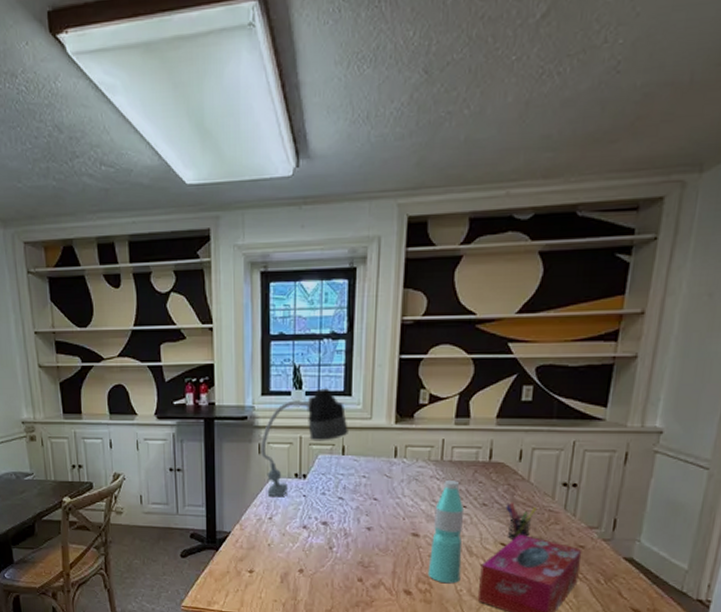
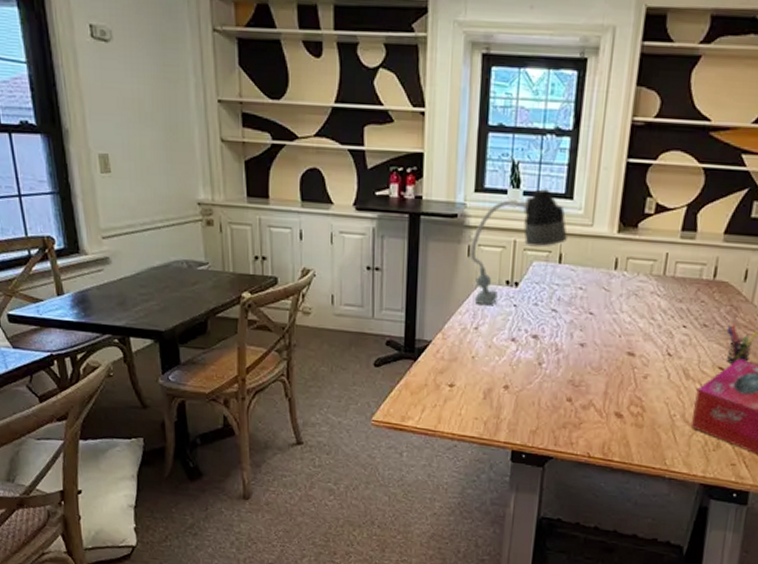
water bottle: present [427,480,465,584] -> none [641,297,684,408]

